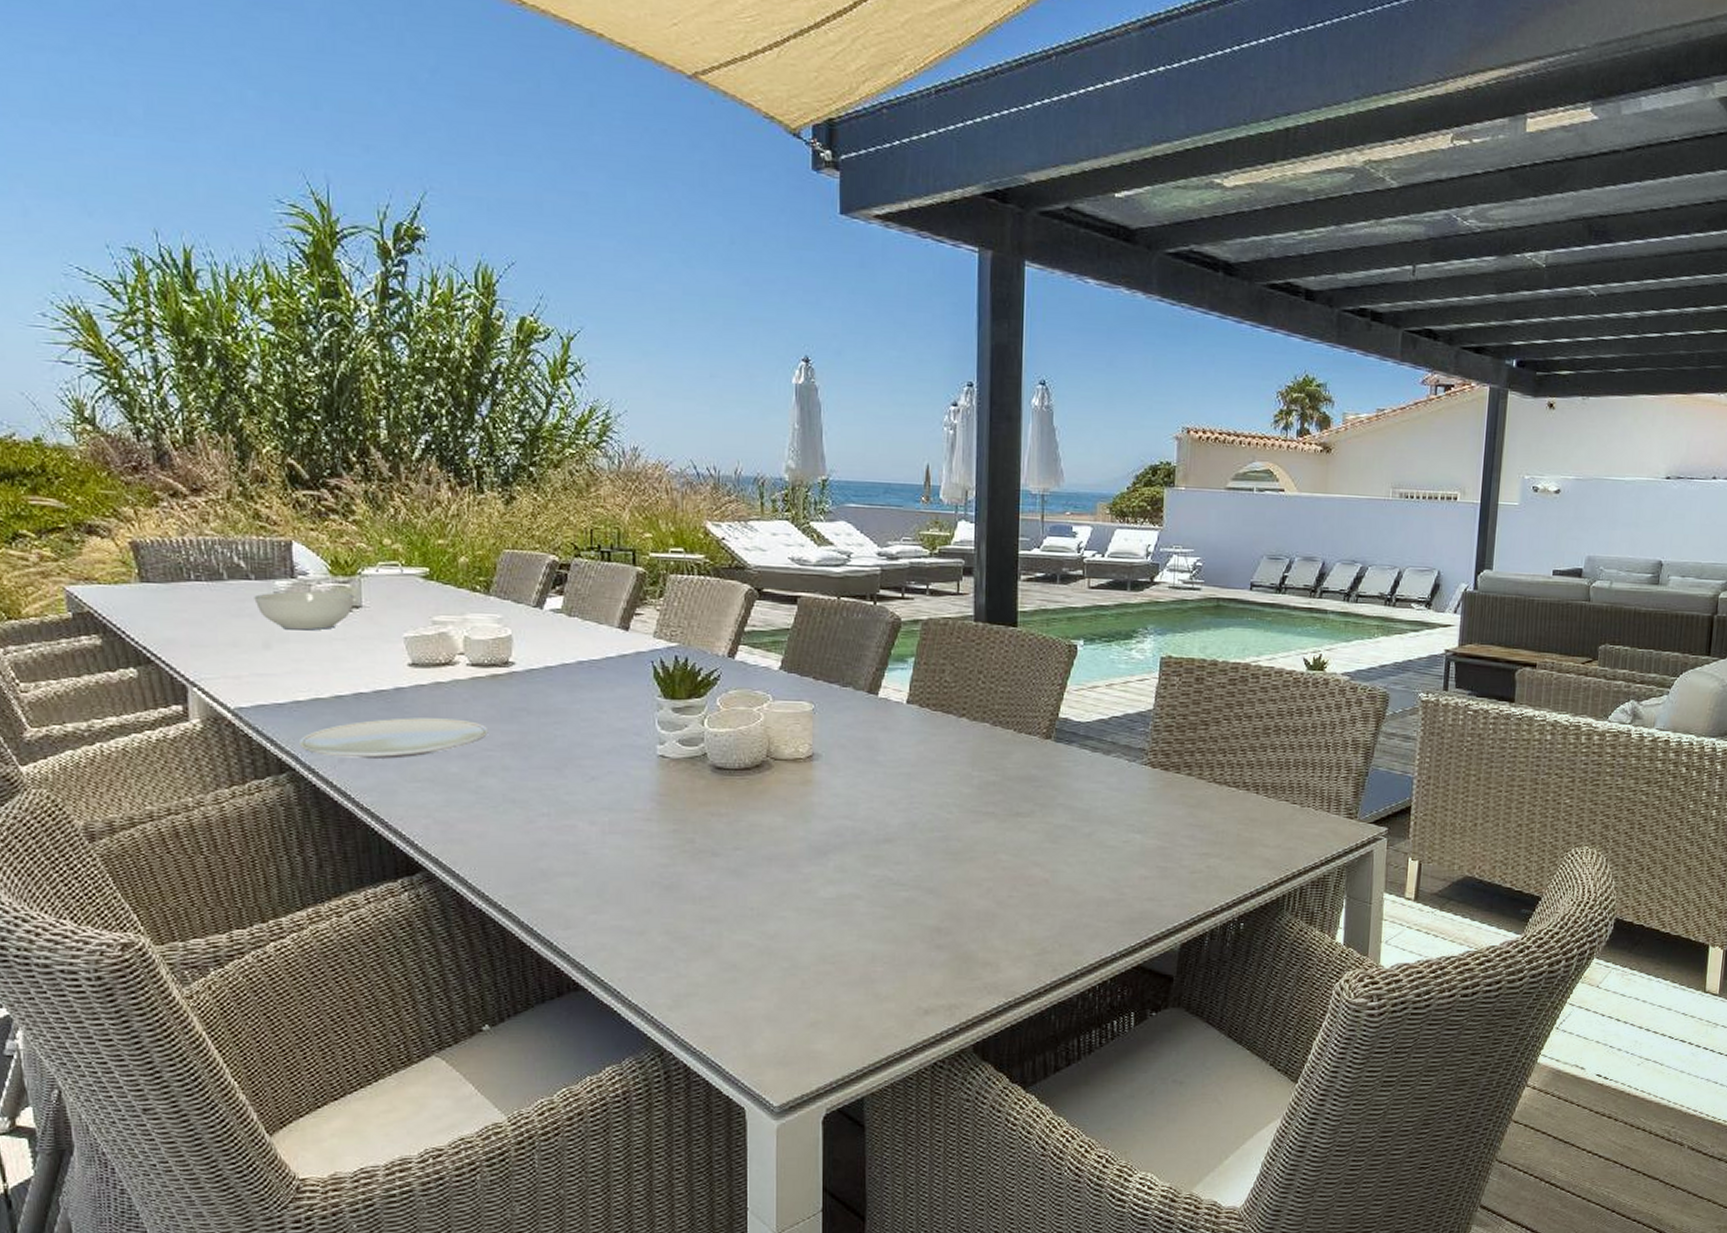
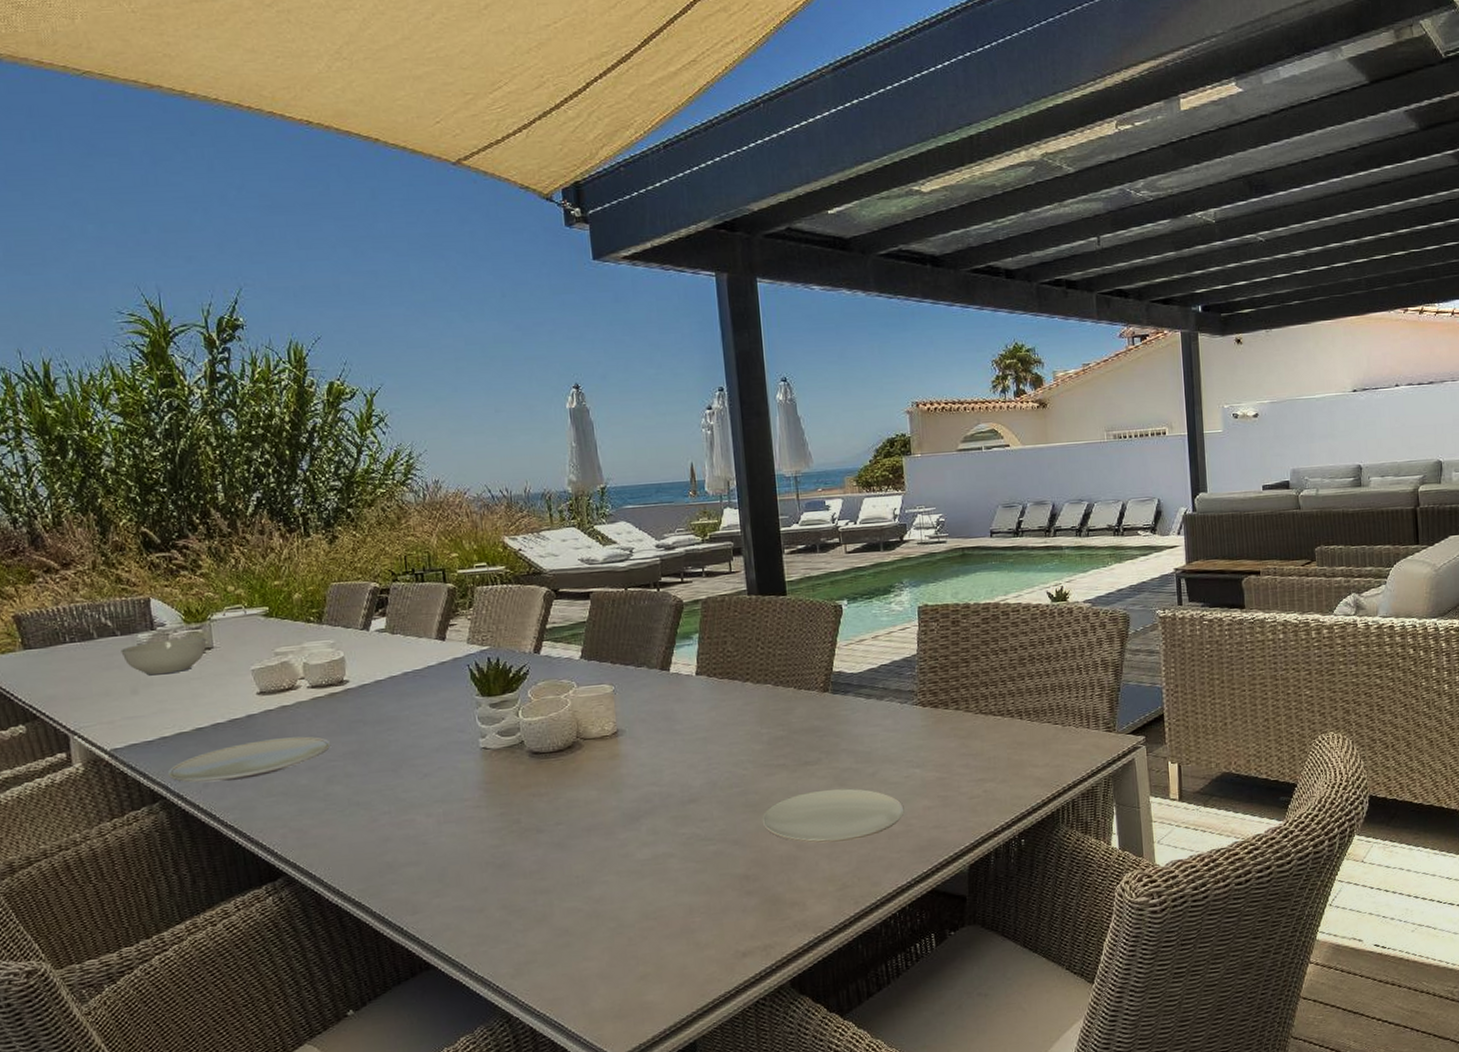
plate: none [962,845,1119,903] -> present [762,788,905,844]

